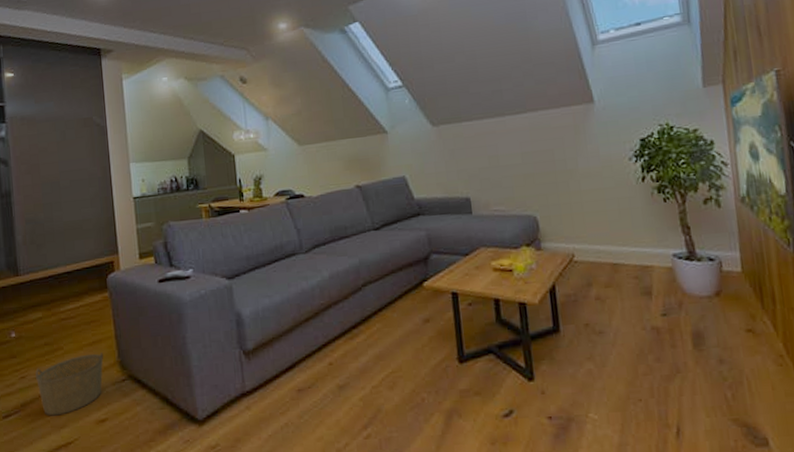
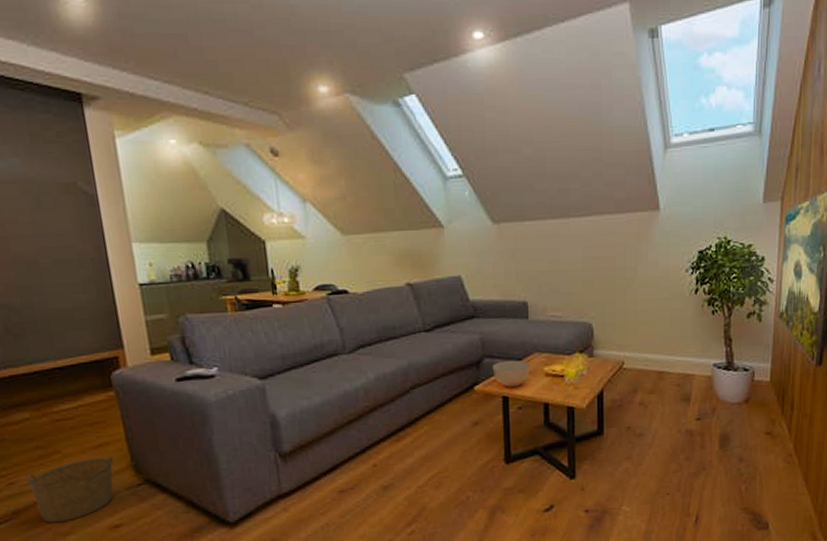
coffee maker: none [202,170,224,193] -> present [226,257,253,284]
bowl: none [439,255,478,284] -> present [492,360,531,388]

